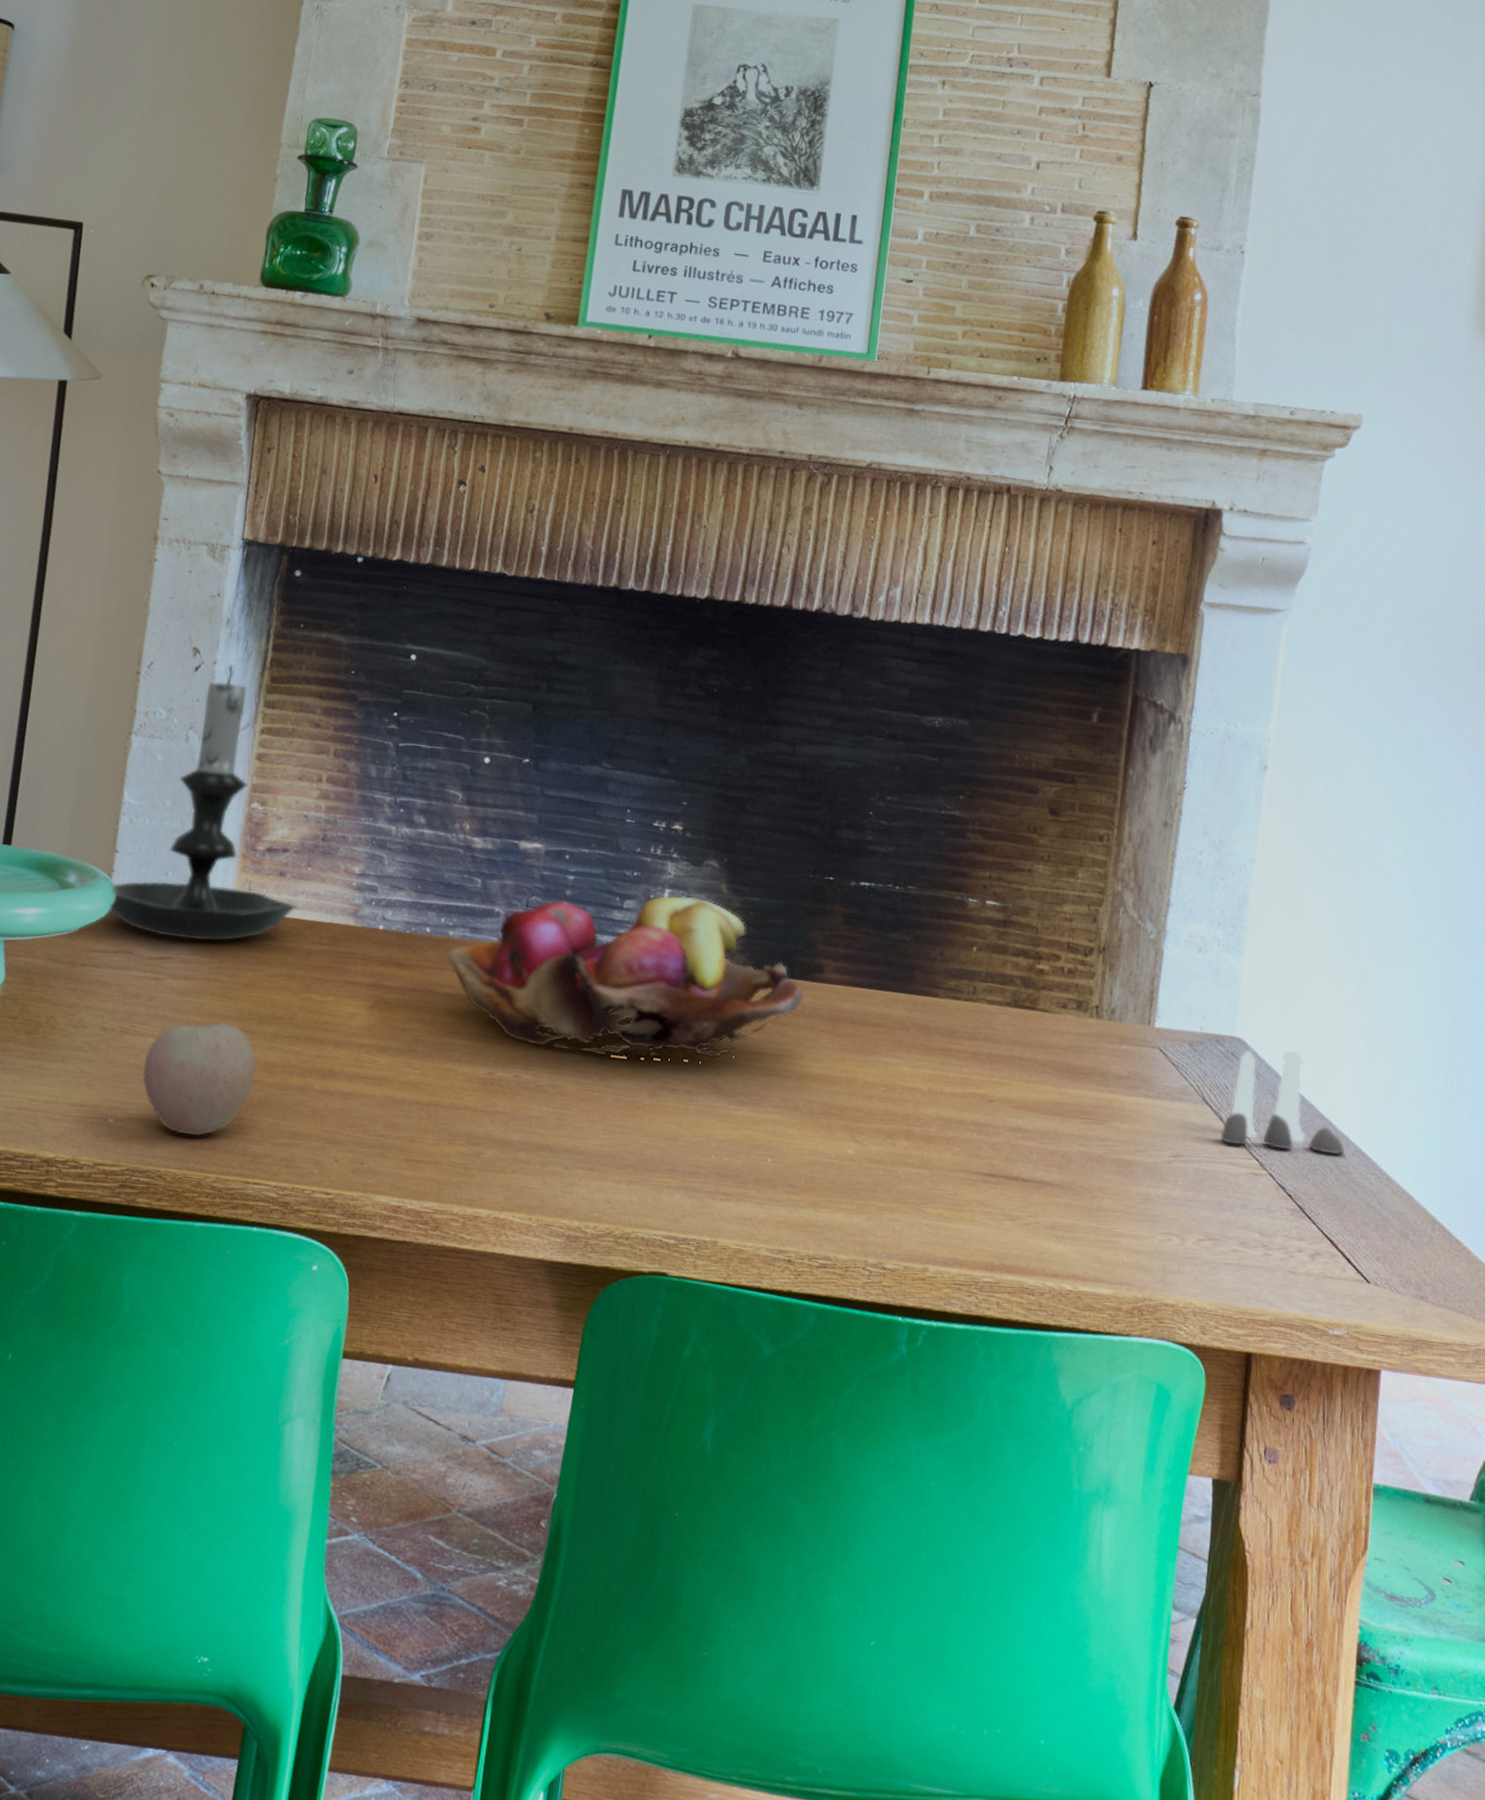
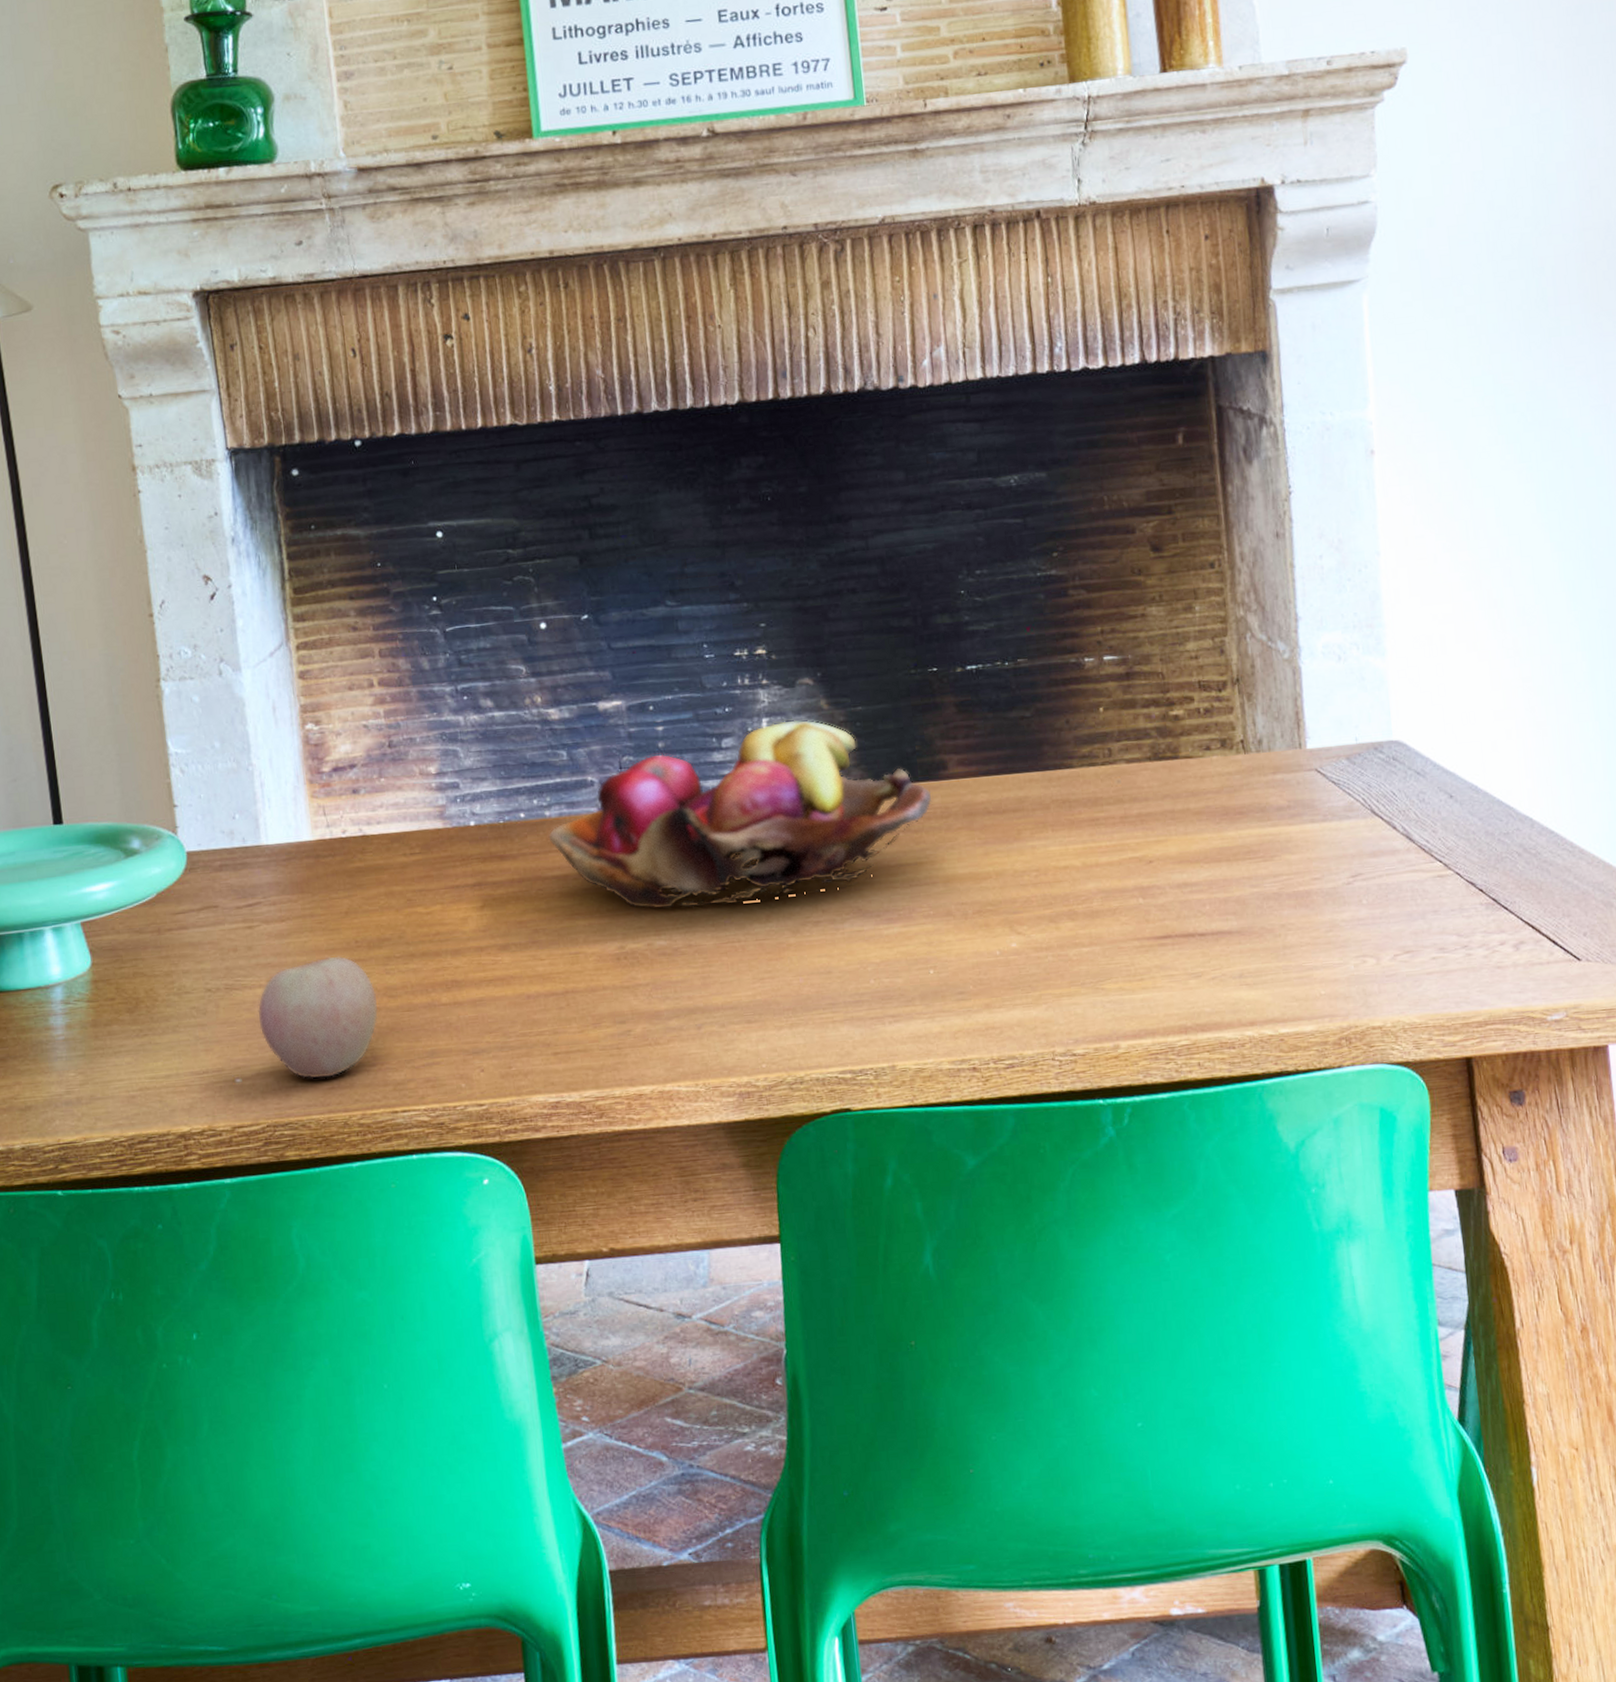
candle holder: present [109,664,297,942] -> none [178,585,379,883]
salt and pepper shaker set: present [1220,1050,1345,1155] -> none [1397,740,1530,852]

